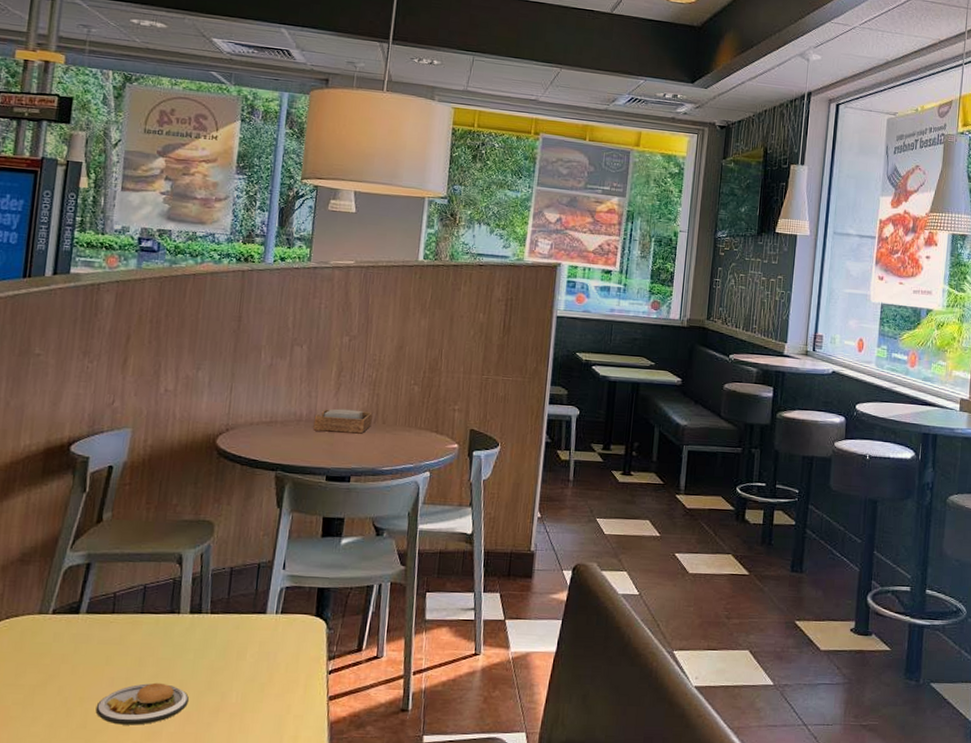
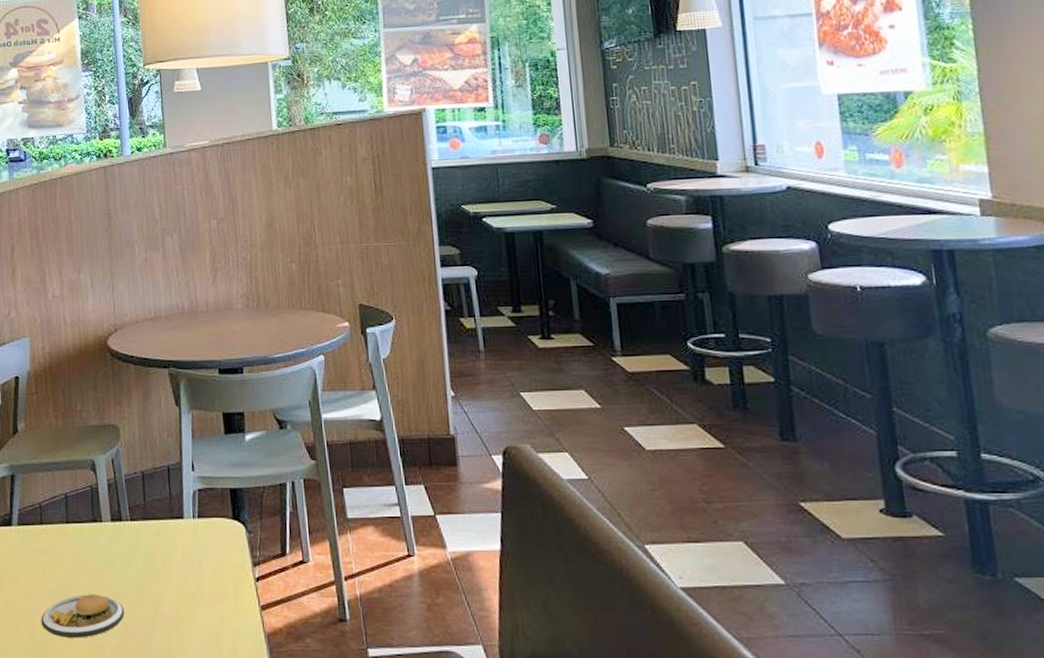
napkin holder: present [313,408,373,434] -> none [196,296,255,322]

